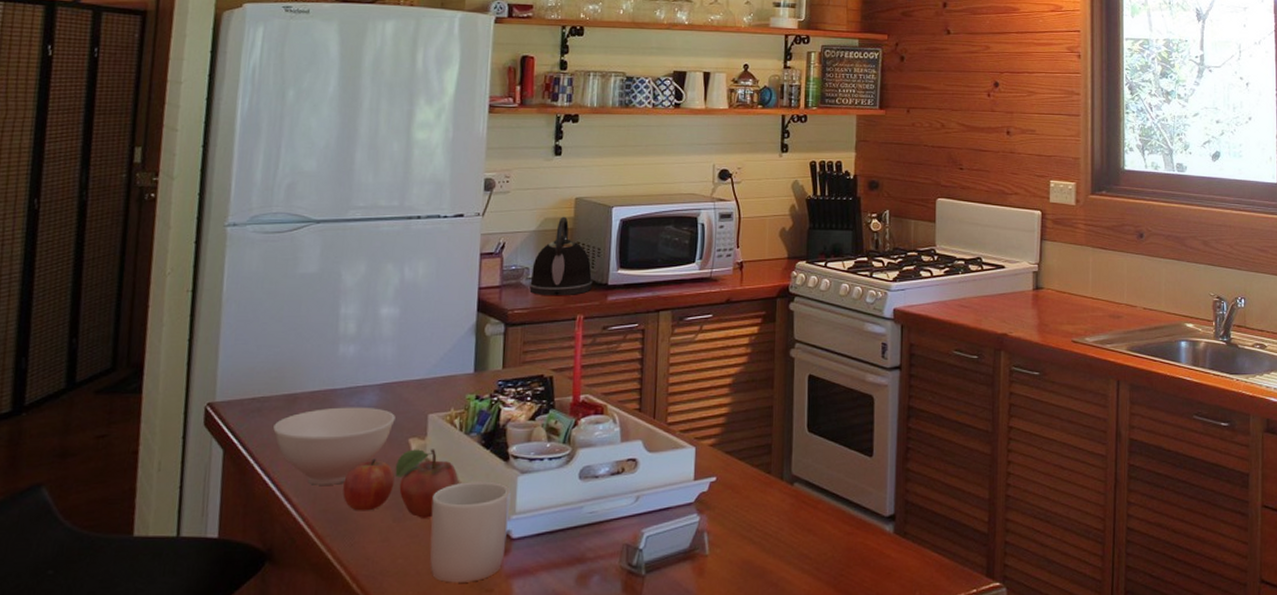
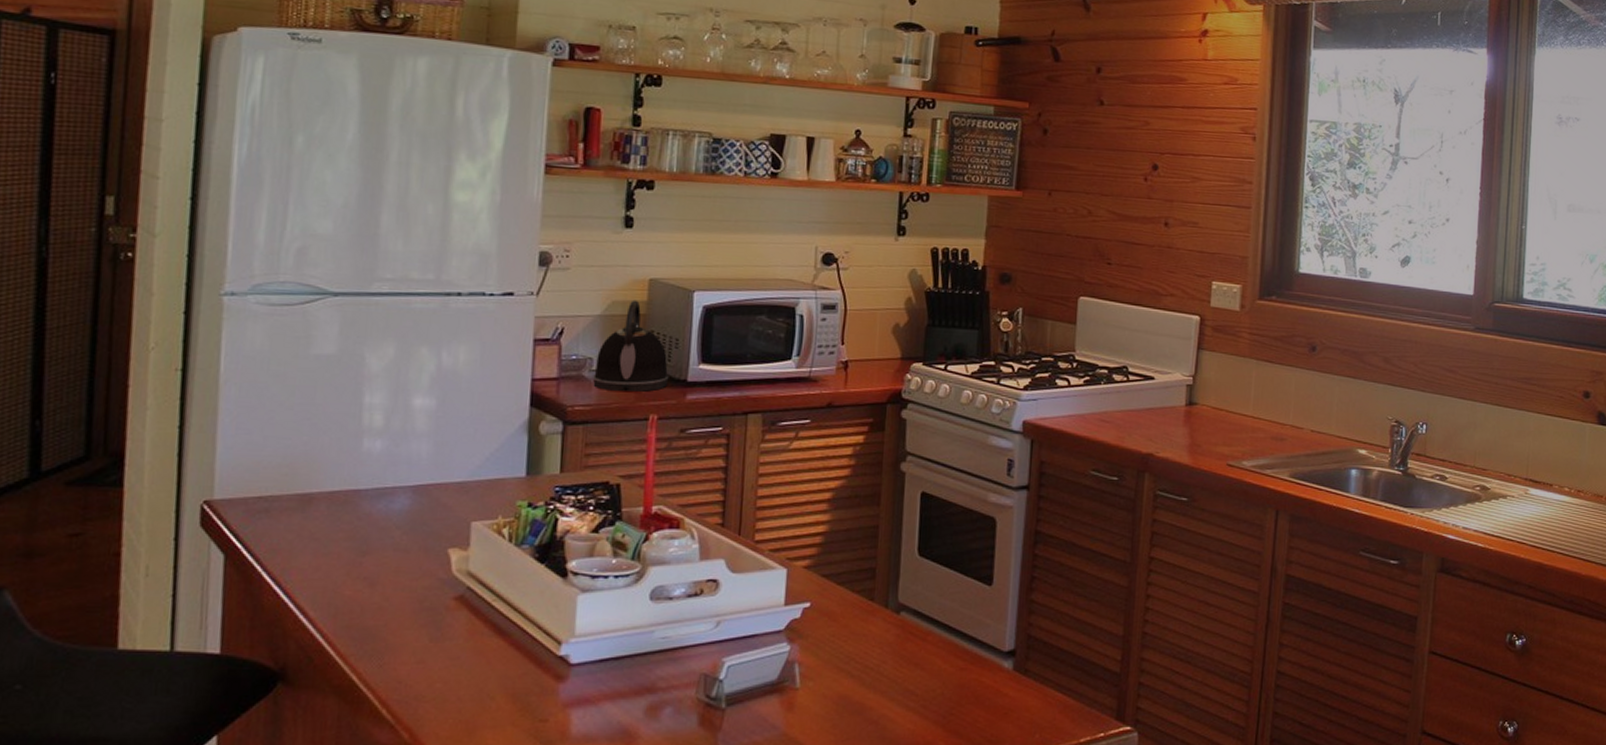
bowl: present [273,407,397,485] -> none [284,510,433,598]
fruit: present [343,458,395,511] -> none [369,570,431,629]
fruit: present [395,449,459,518] -> none [431,561,508,639]
mug: present [429,481,511,583] -> none [472,599,570,711]

